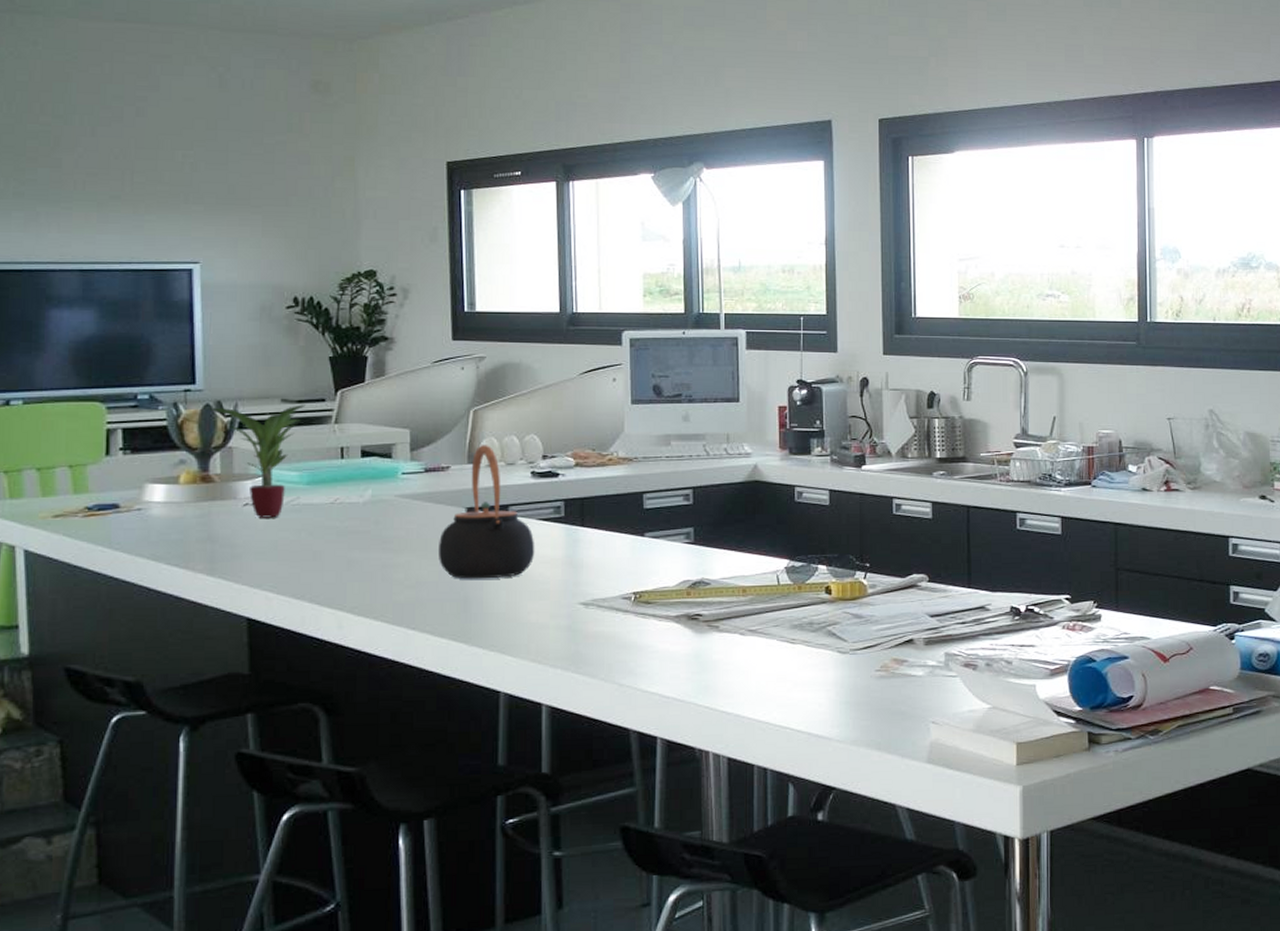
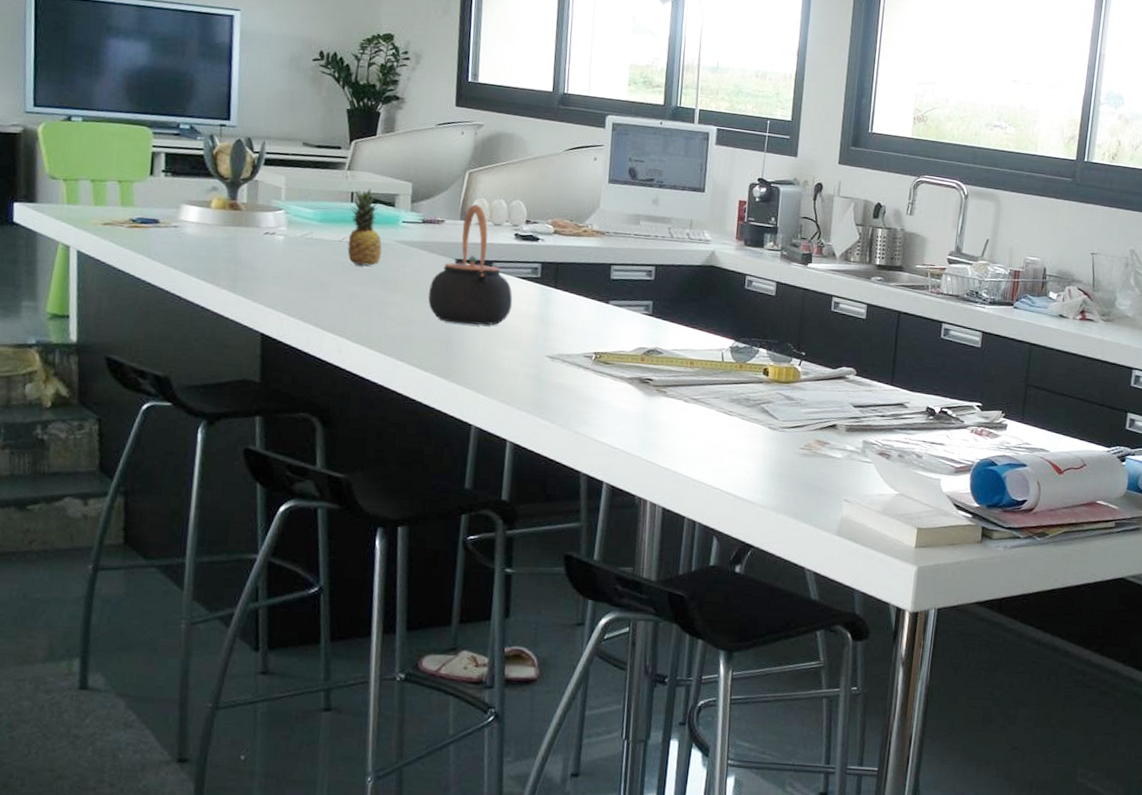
potted plant: present [209,404,306,518] -> none [240,143,324,248]
fruit: none [341,441,381,528] -> present [347,188,382,266]

